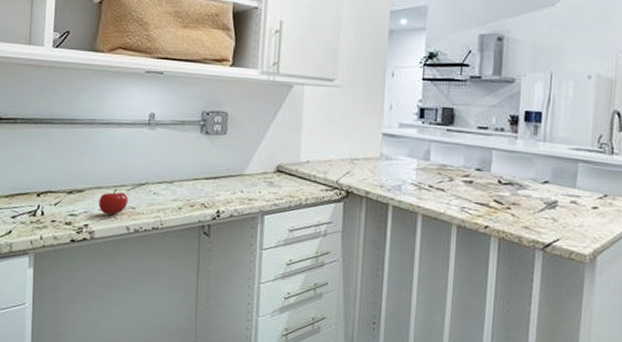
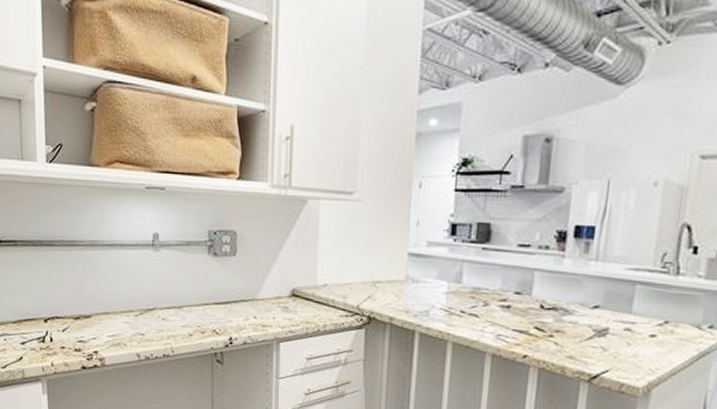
apple: present [99,188,128,215] -> none [107,314,137,342]

